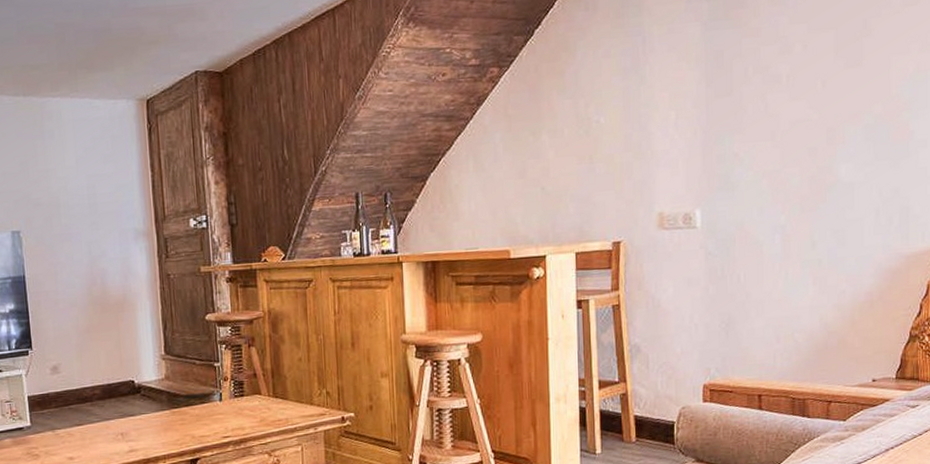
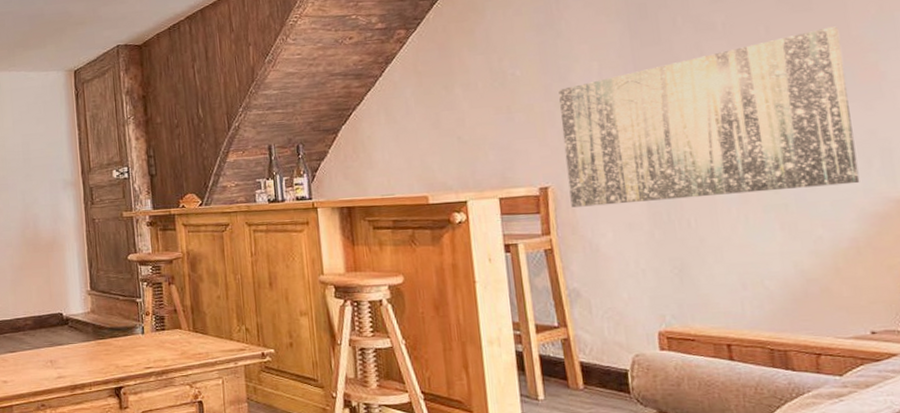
wall art: none [637,83,882,262] -> present [558,26,860,207]

